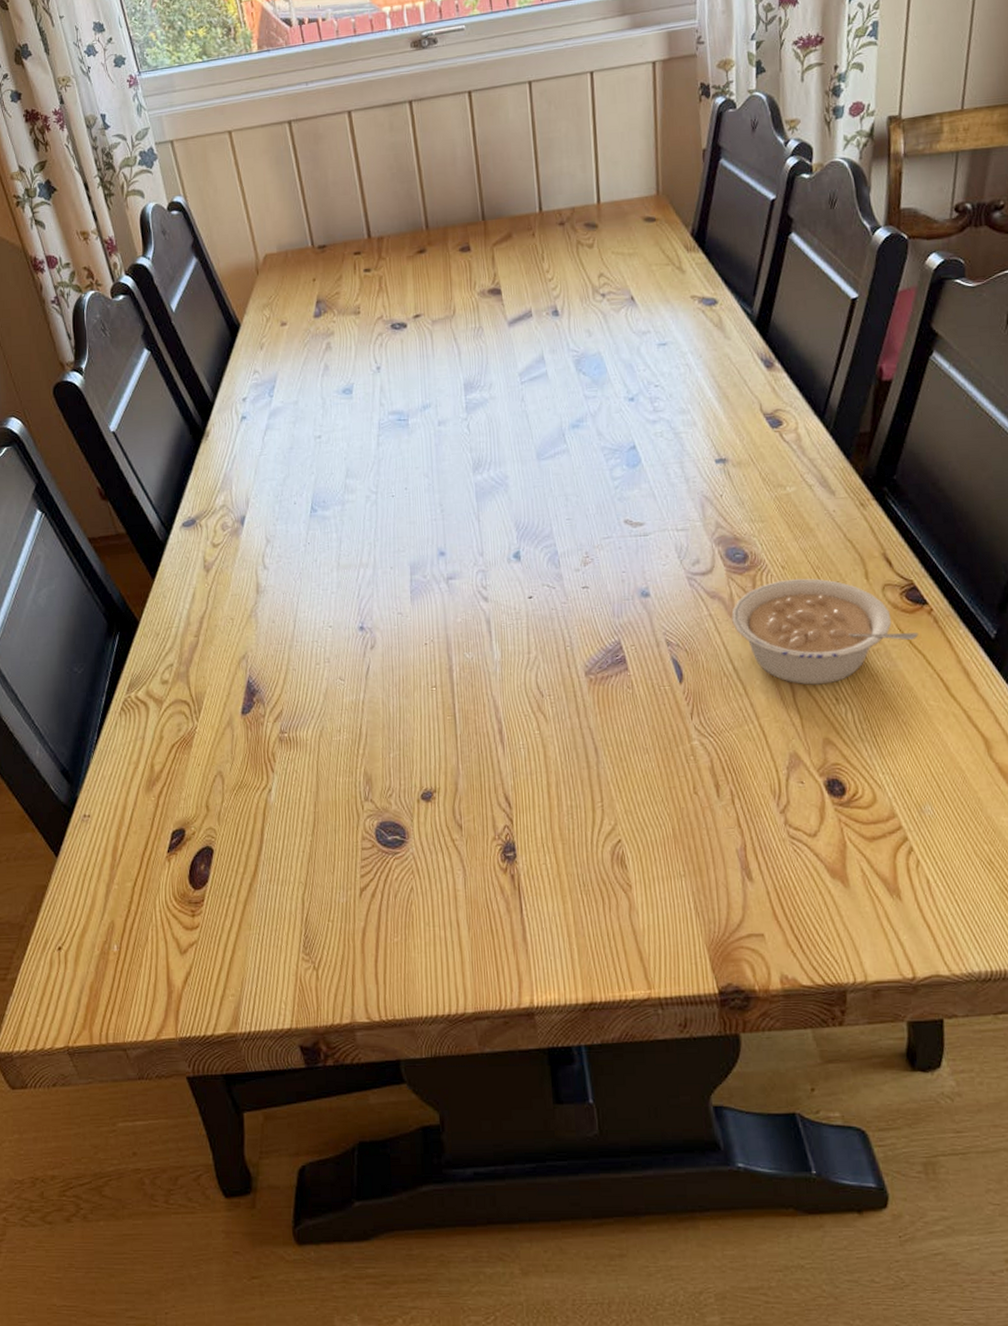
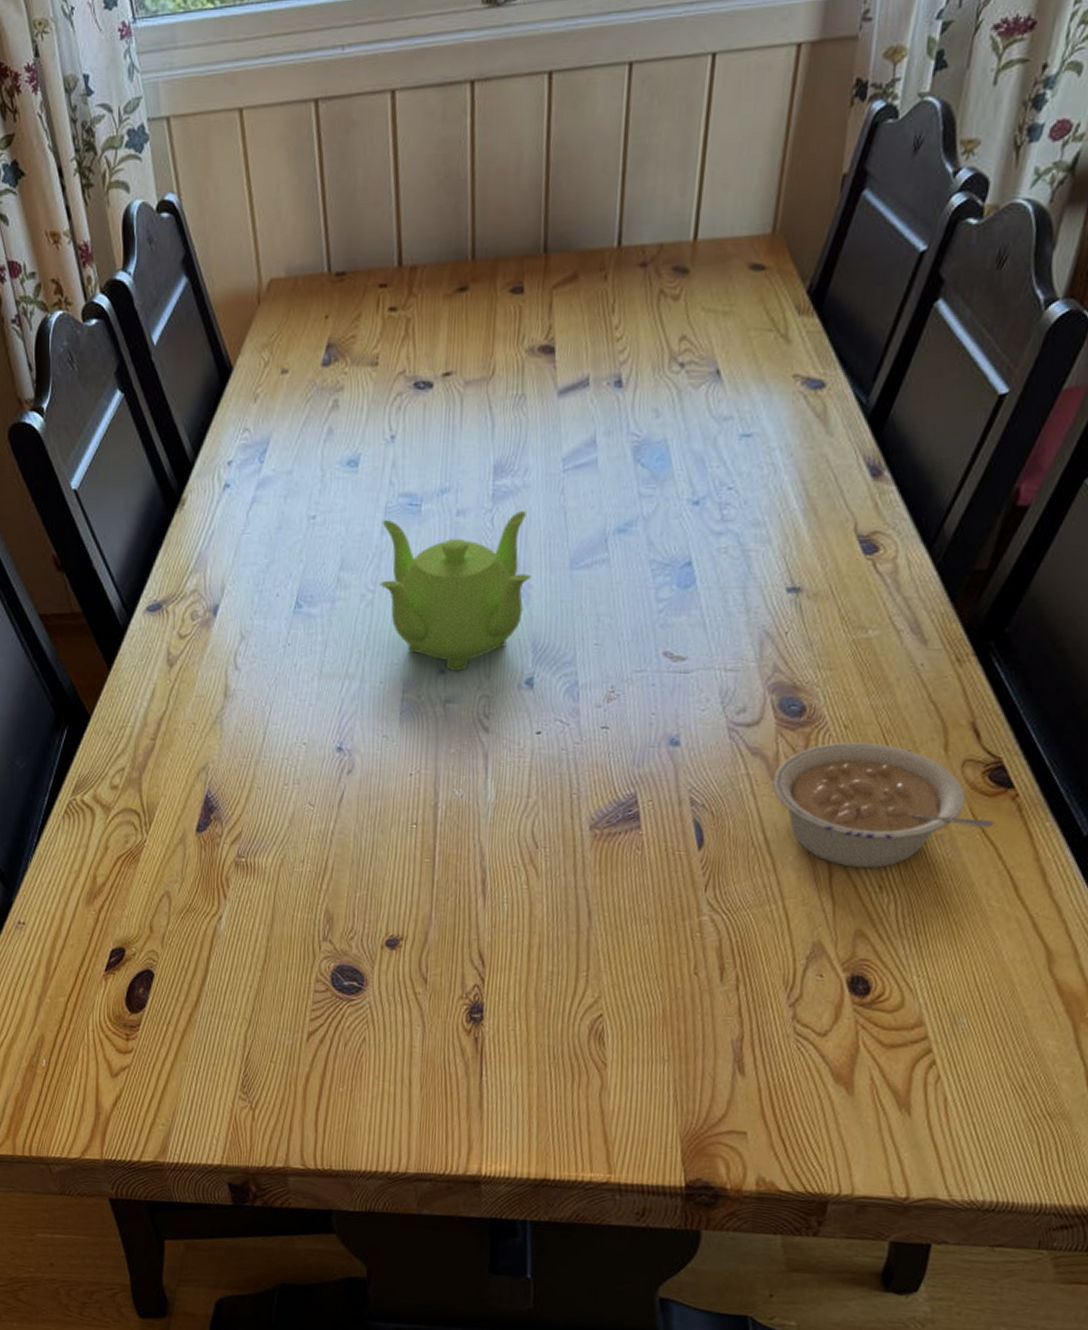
teapot: none [378,417,507,552] -> present [380,511,532,671]

